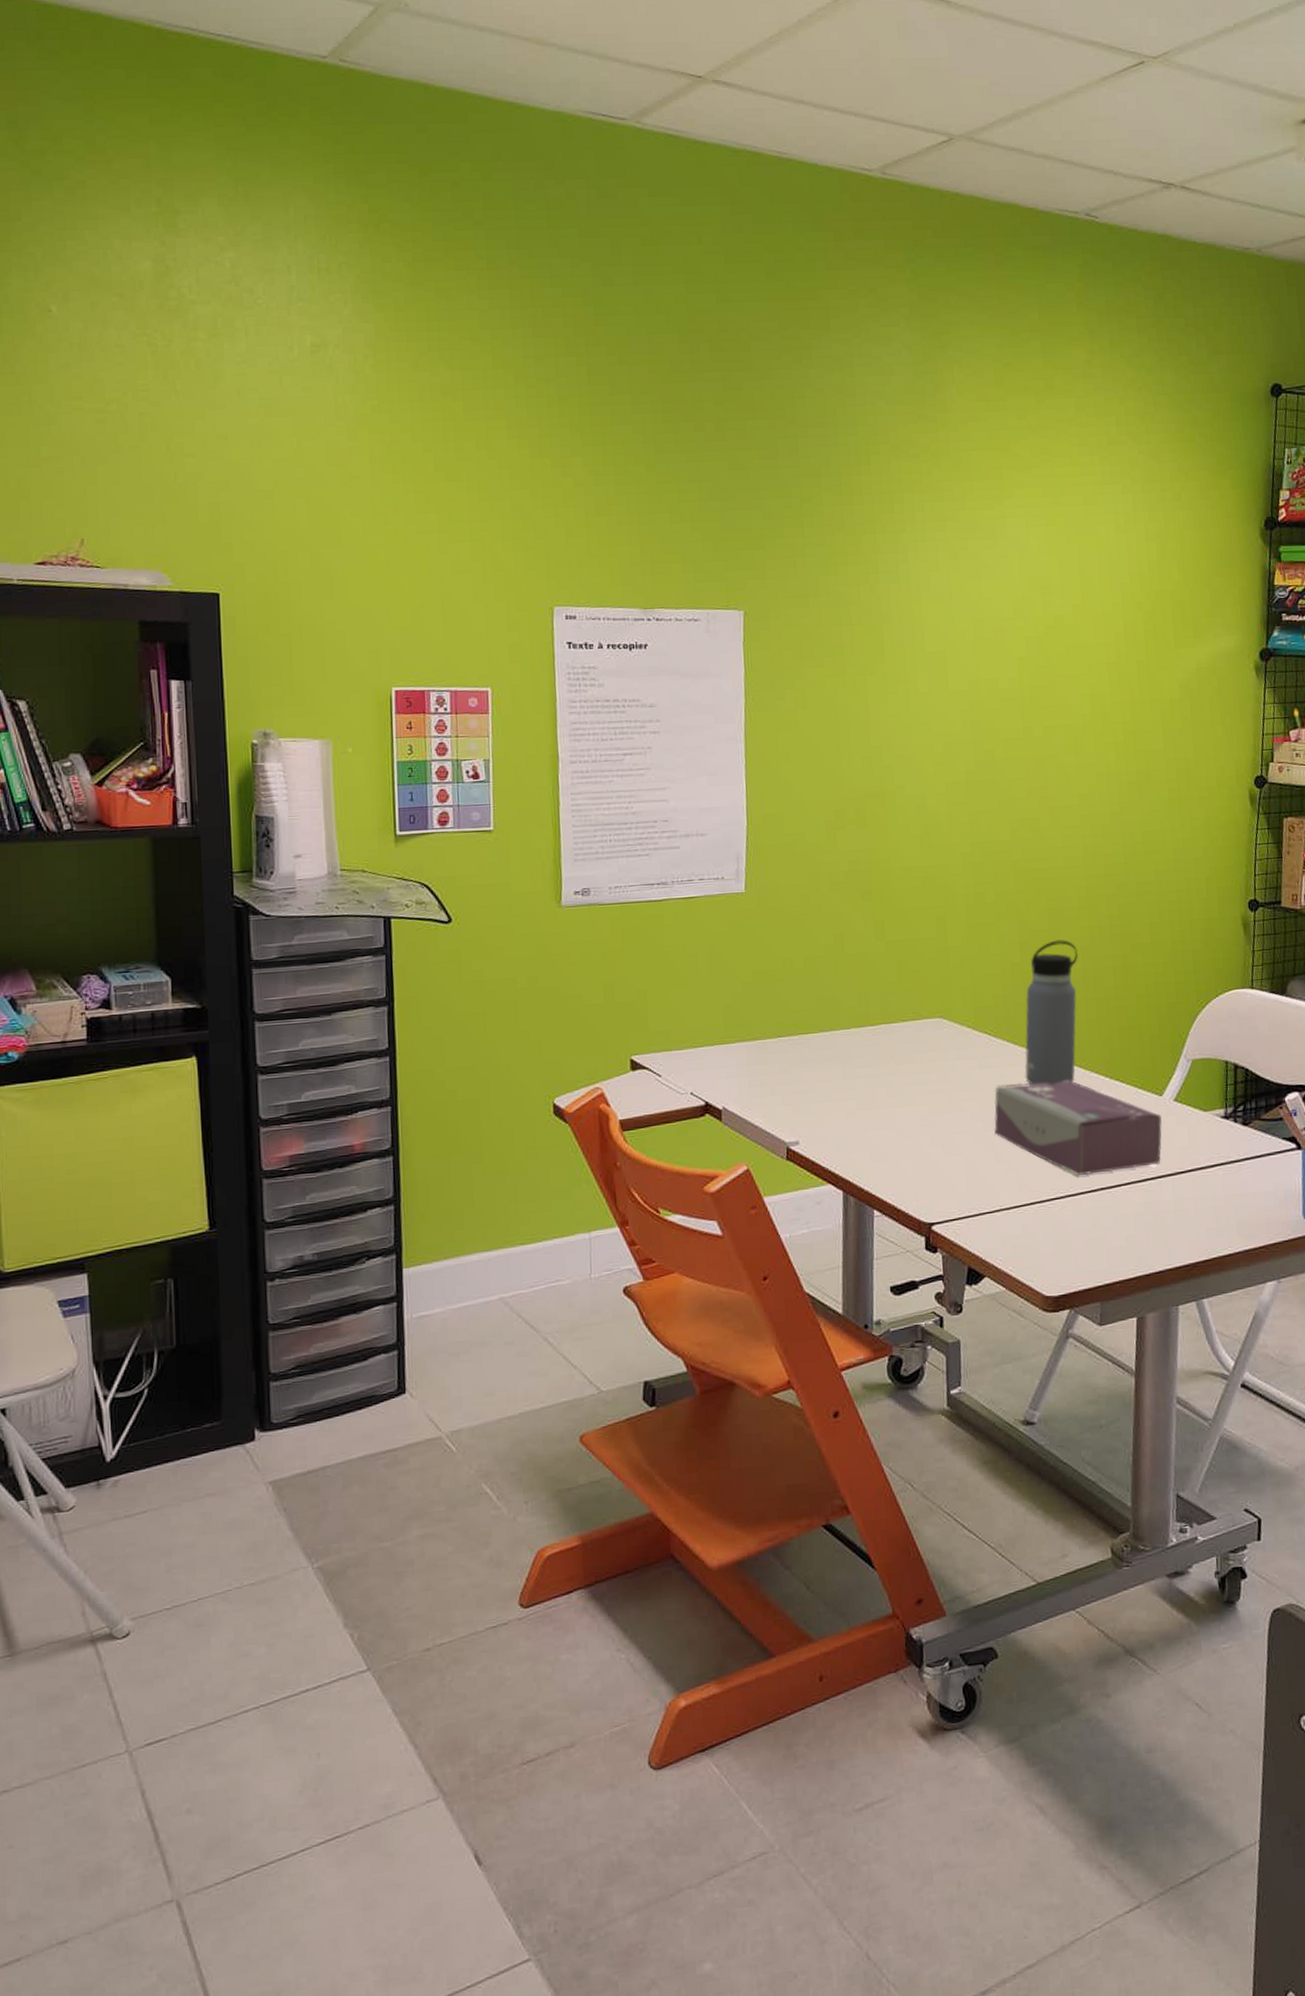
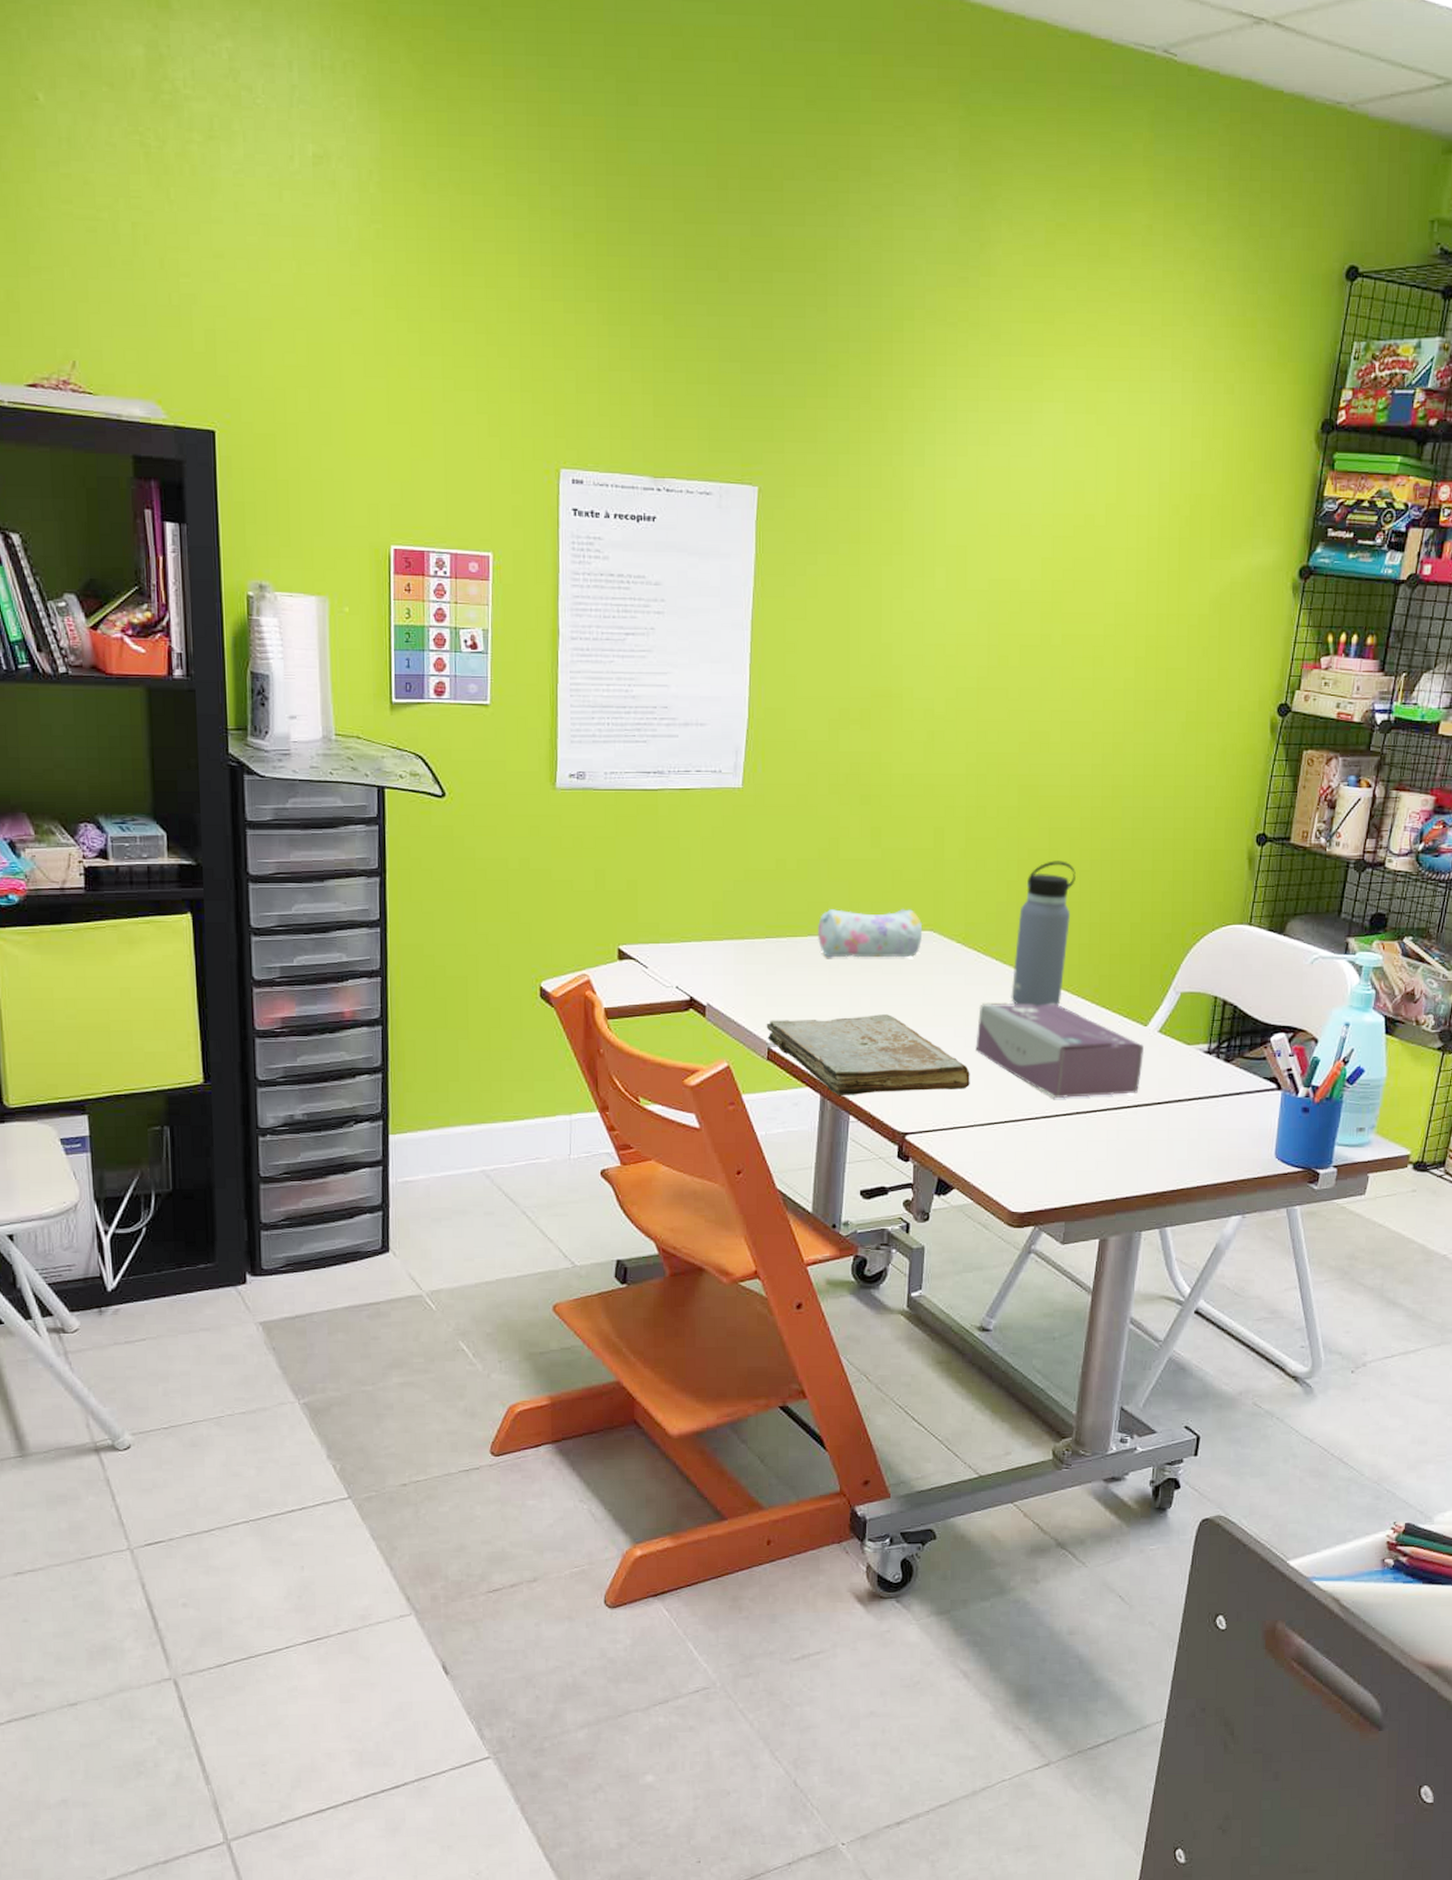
book: none [783,1104,992,1191] -> present [766,1014,970,1097]
pencil case: none [828,997,934,1053] -> present [817,908,923,958]

